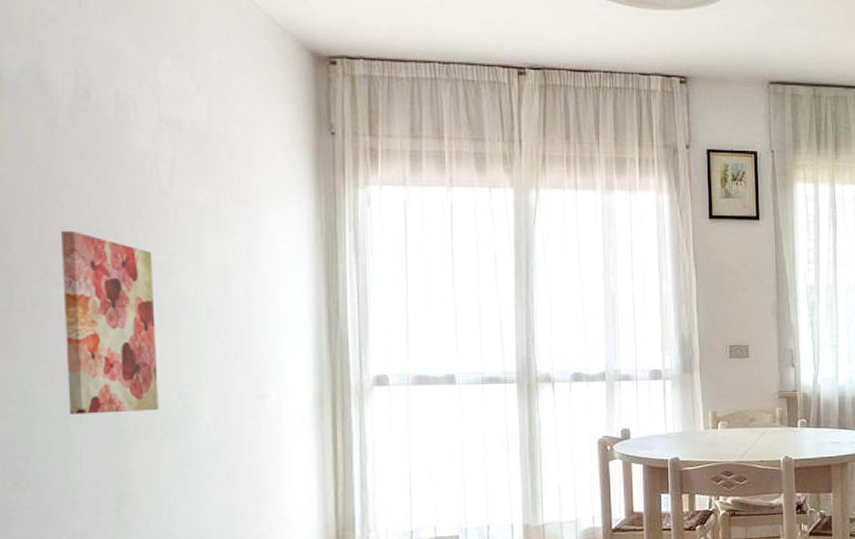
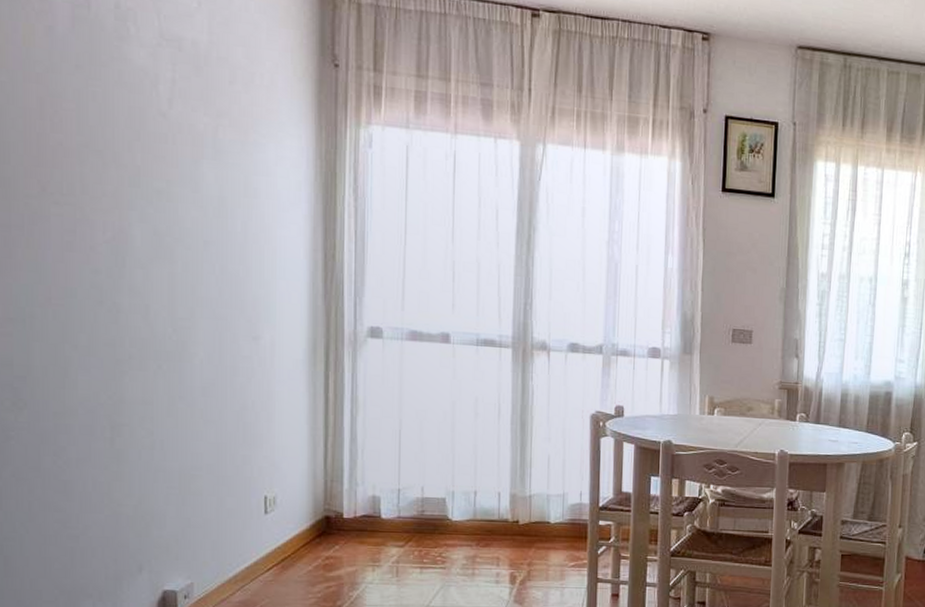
wall art: present [61,231,159,415] -> none [60,147,154,343]

